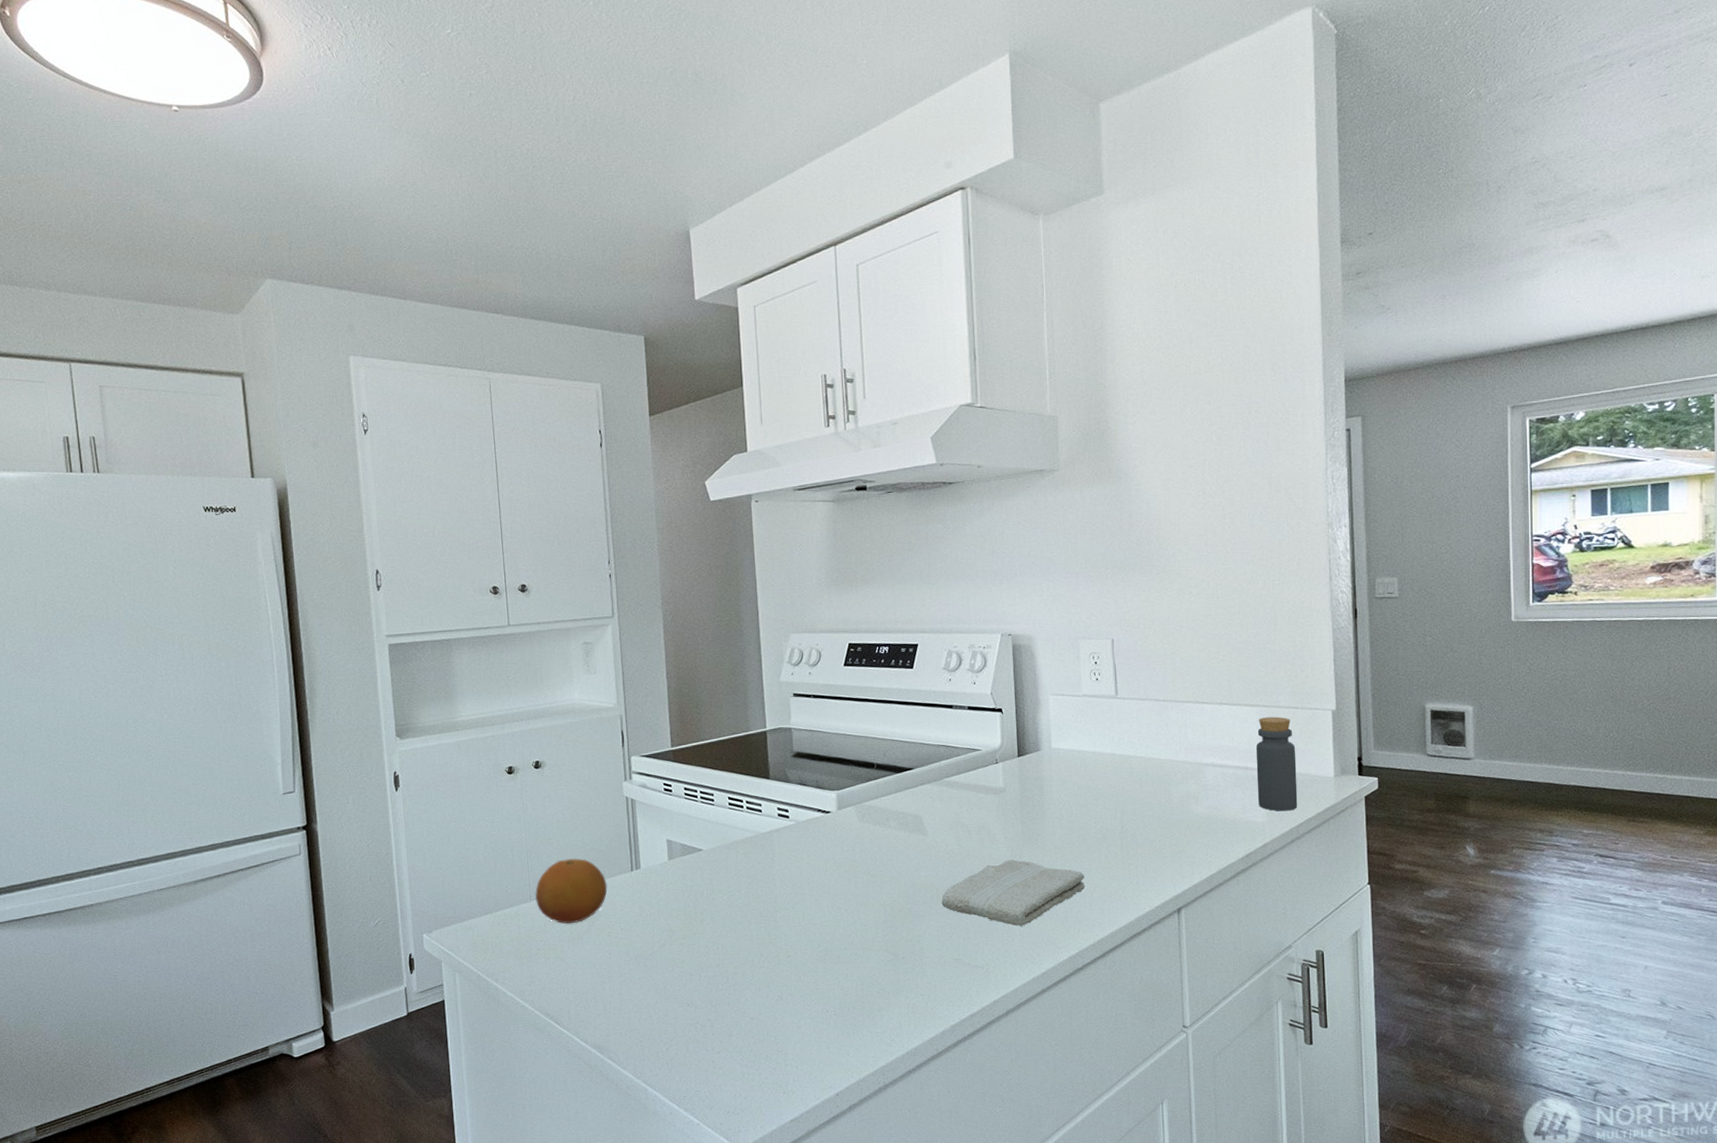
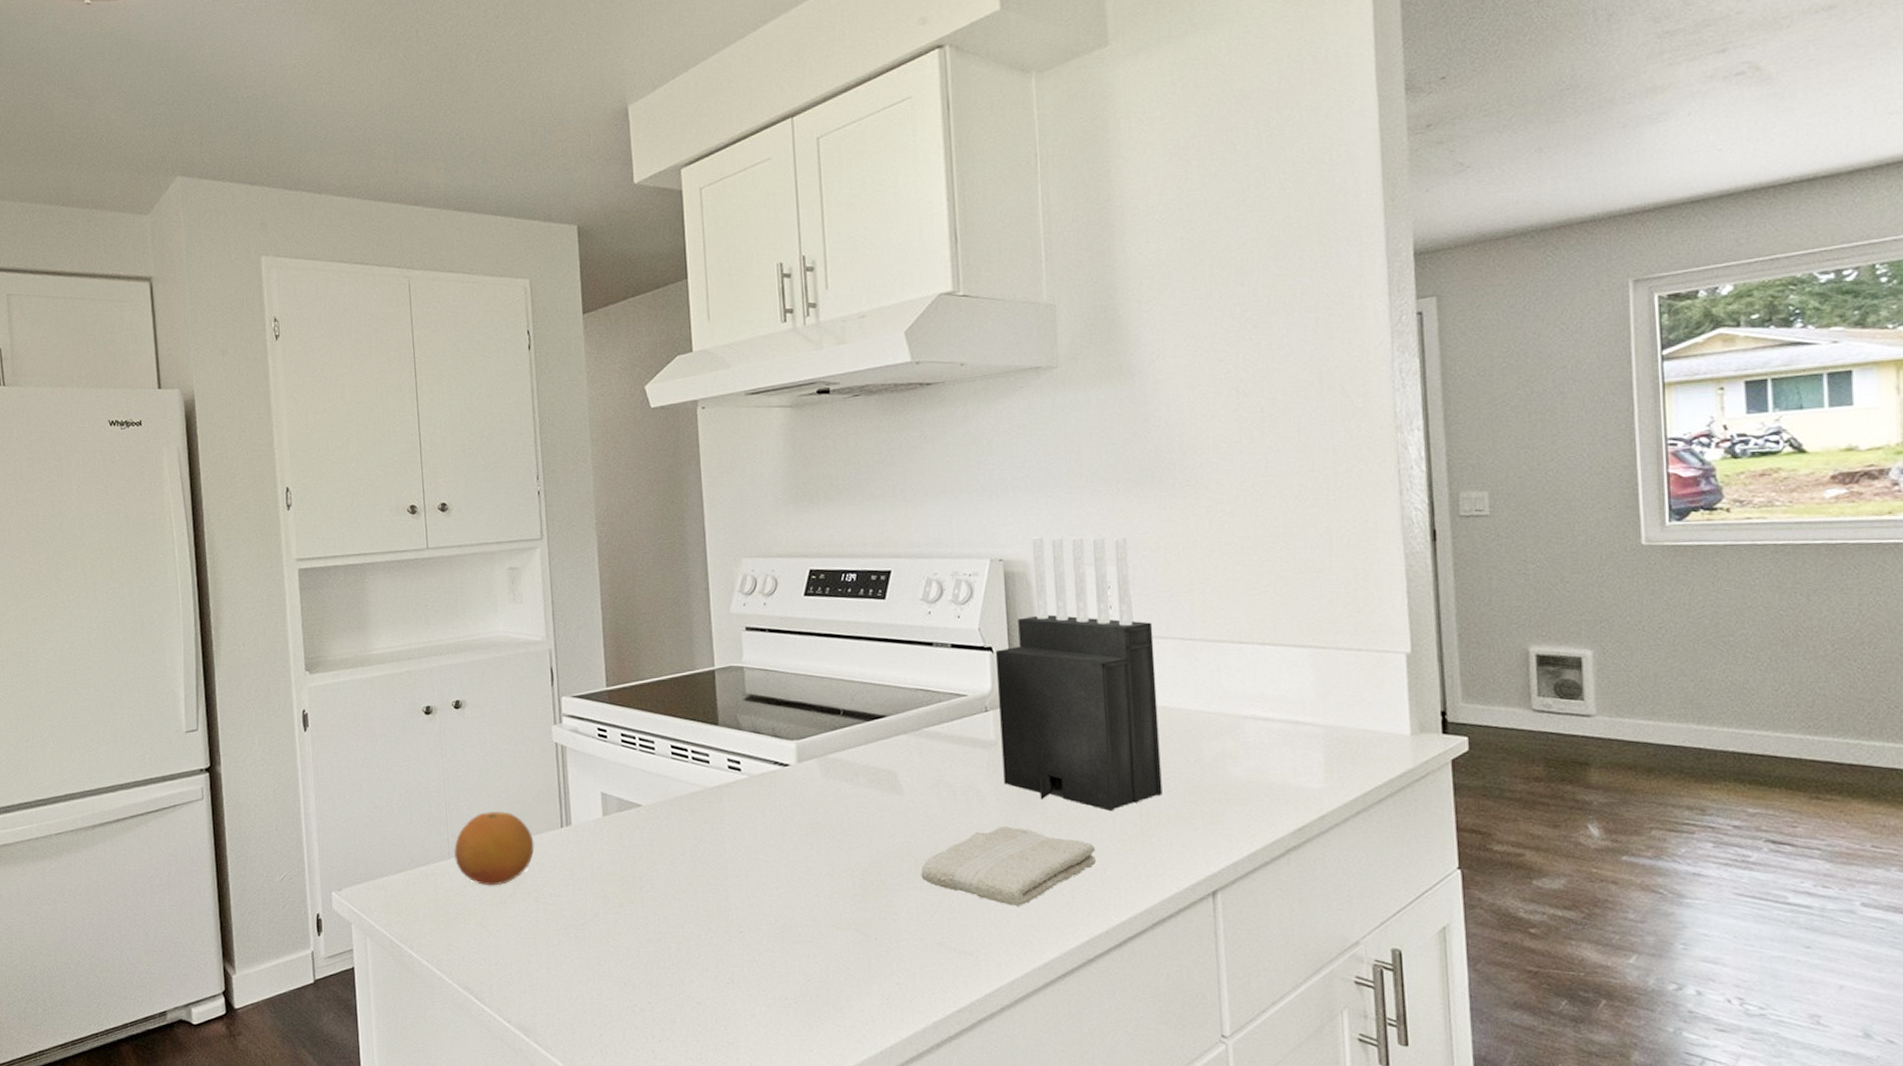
knife block: none [1004,614,1139,844] -> present [995,536,1163,811]
bottle: present [1255,716,1298,811] -> none [1308,660,1364,776]

